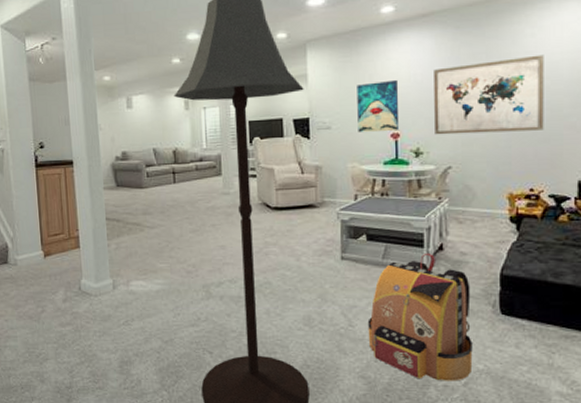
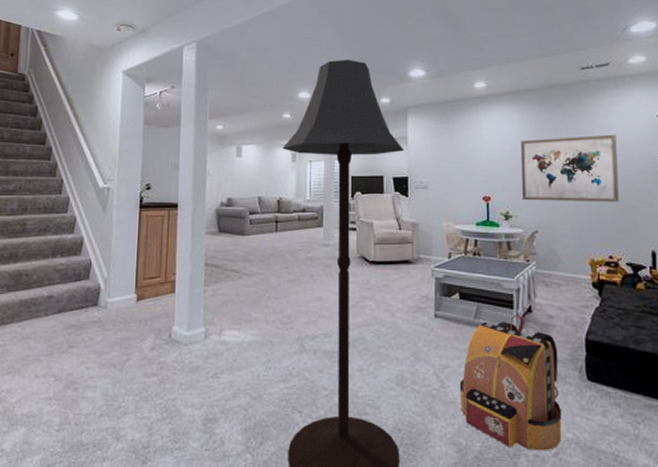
wall art: present [357,79,400,132] -> none [452,147,491,195]

